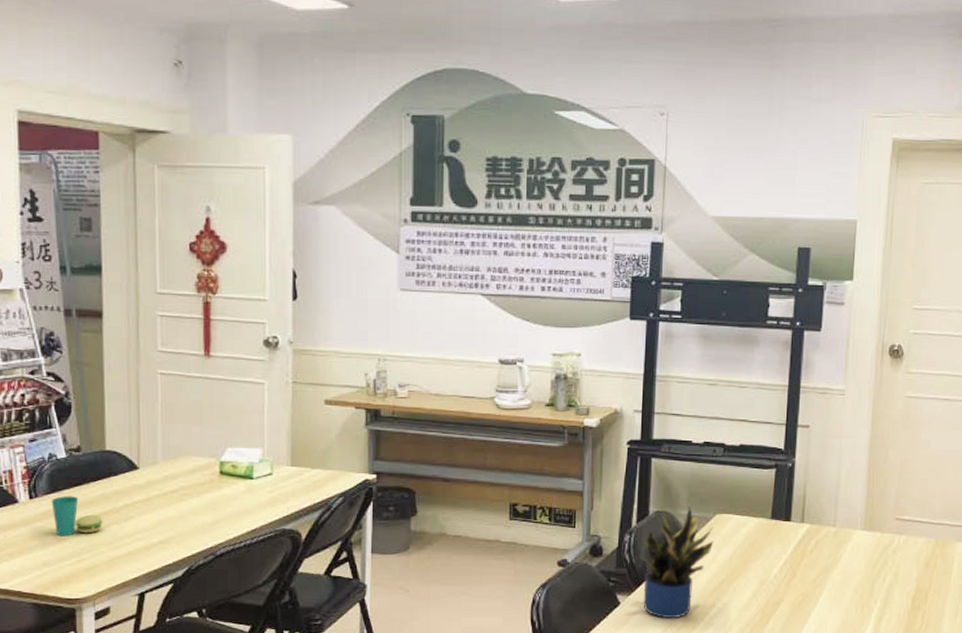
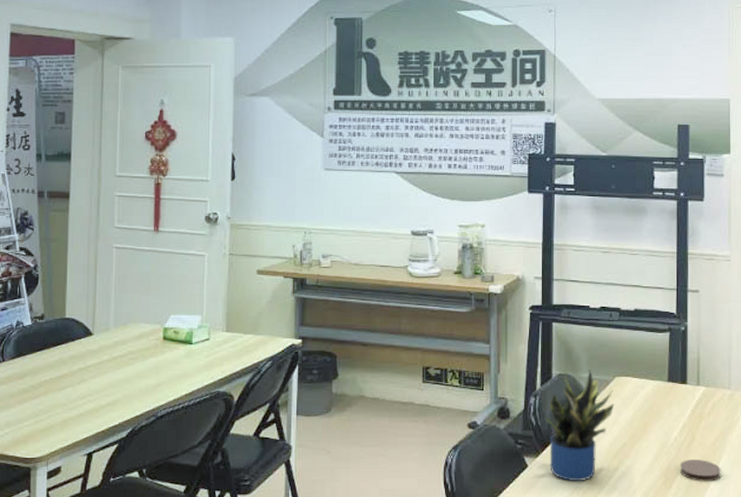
cup: present [51,496,104,536] -> none [16,360,60,398]
coaster: none [778,596,820,618] -> present [679,460,721,482]

